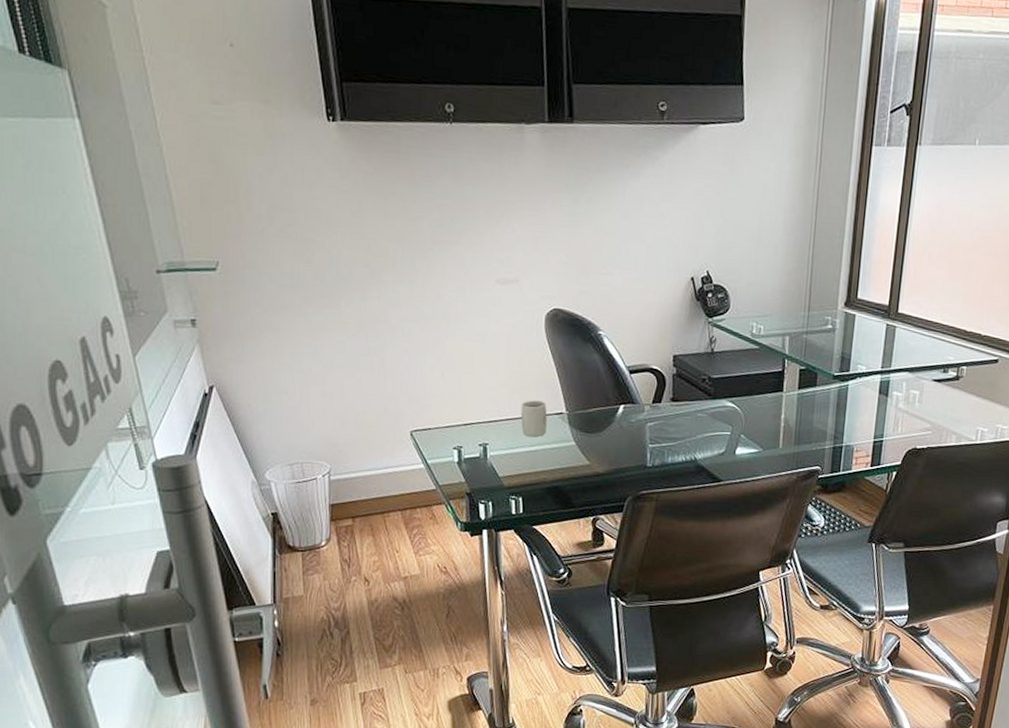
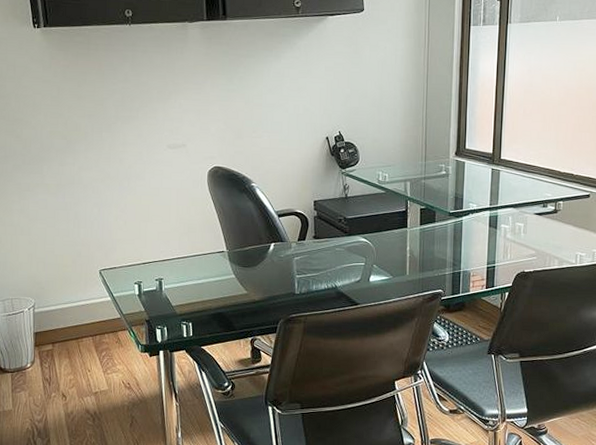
mug: present [520,400,547,437] -> none [189,241,211,272]

